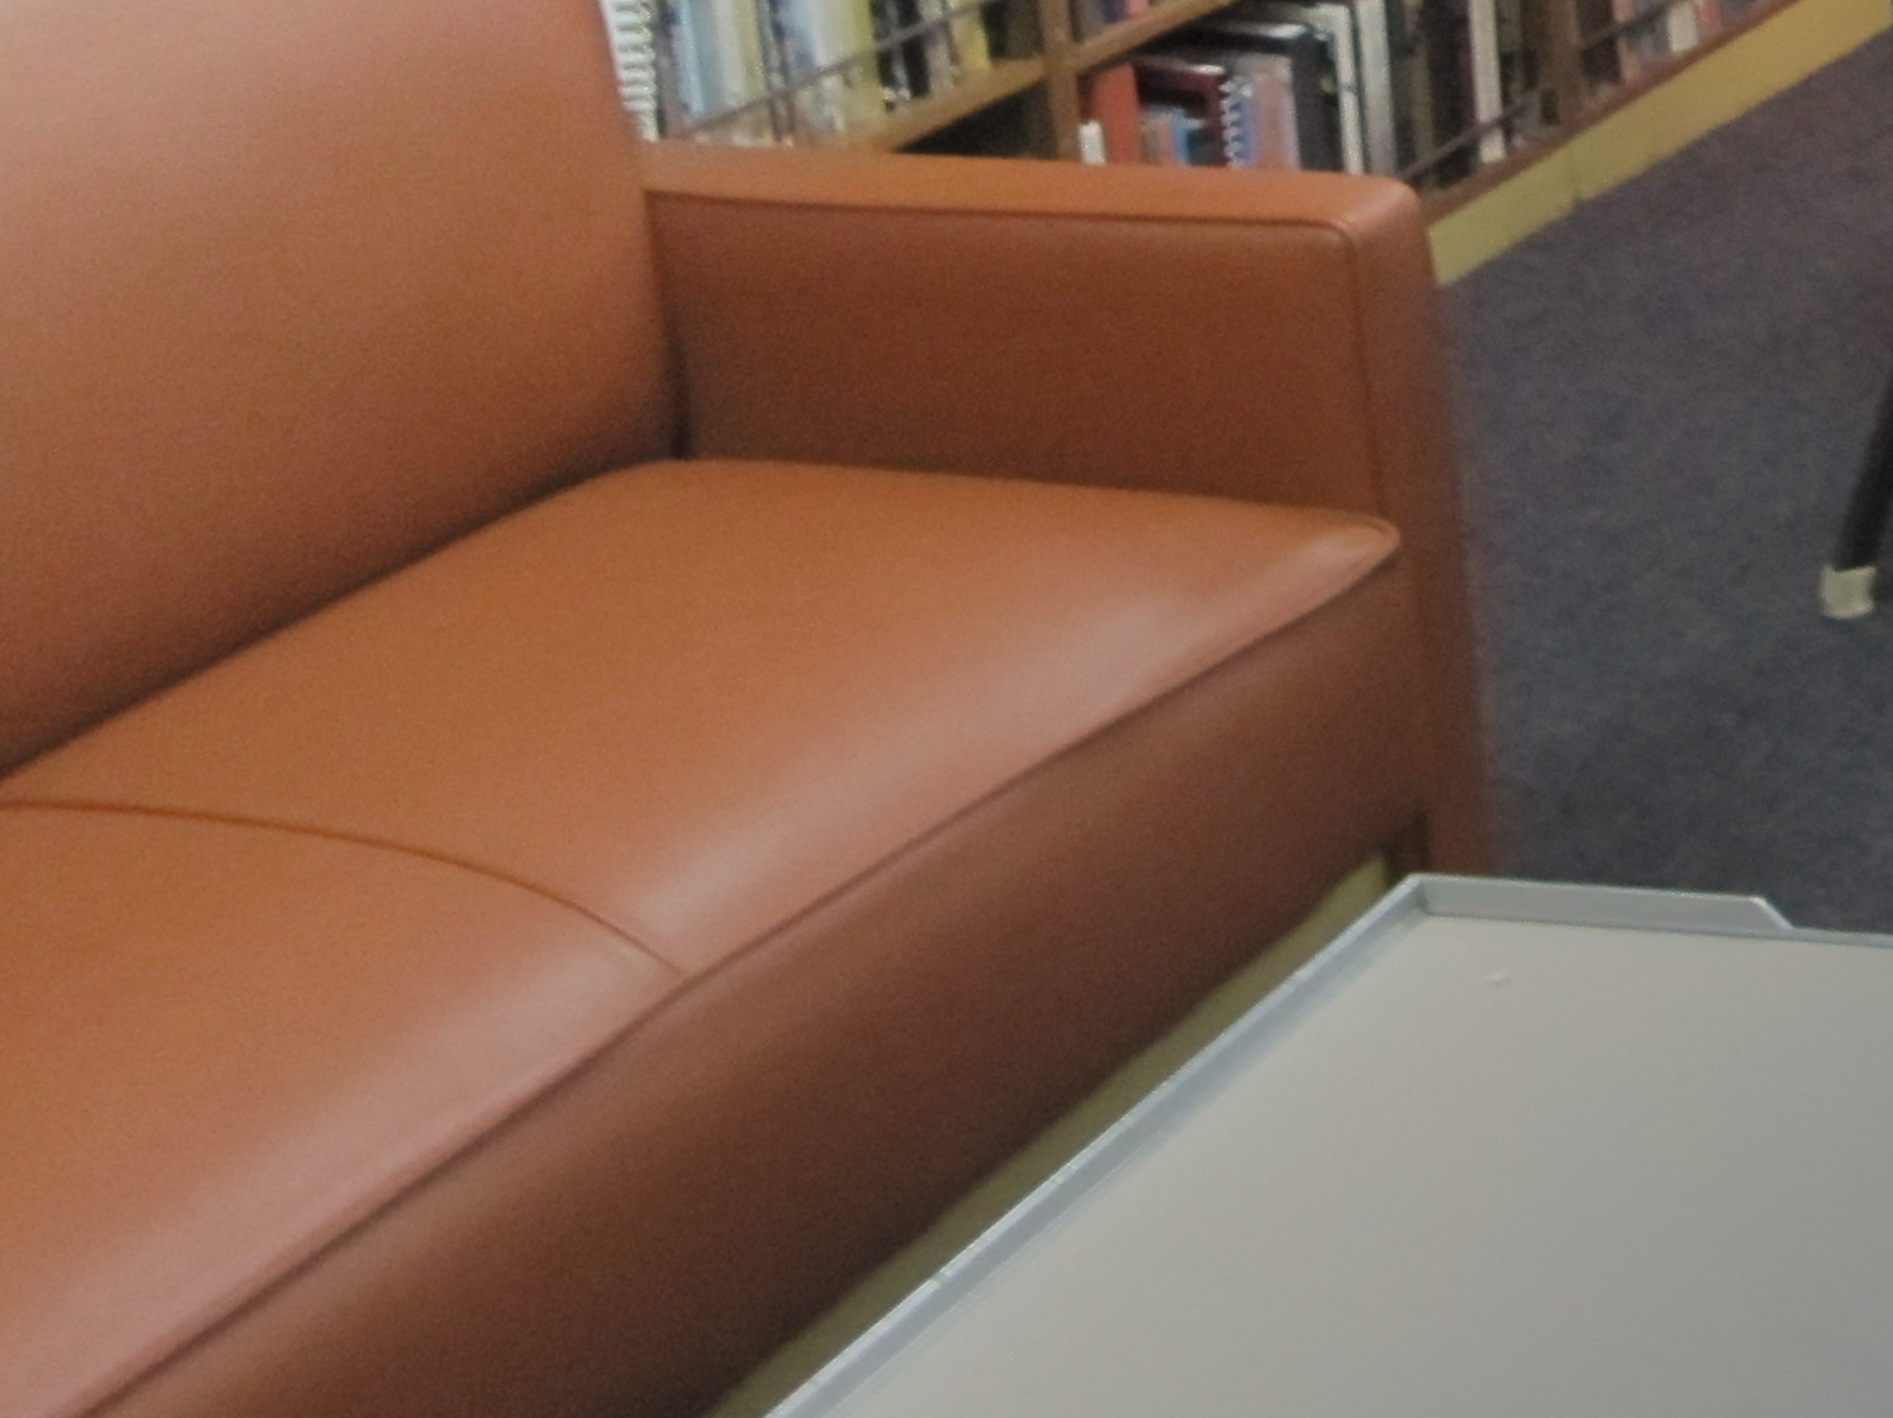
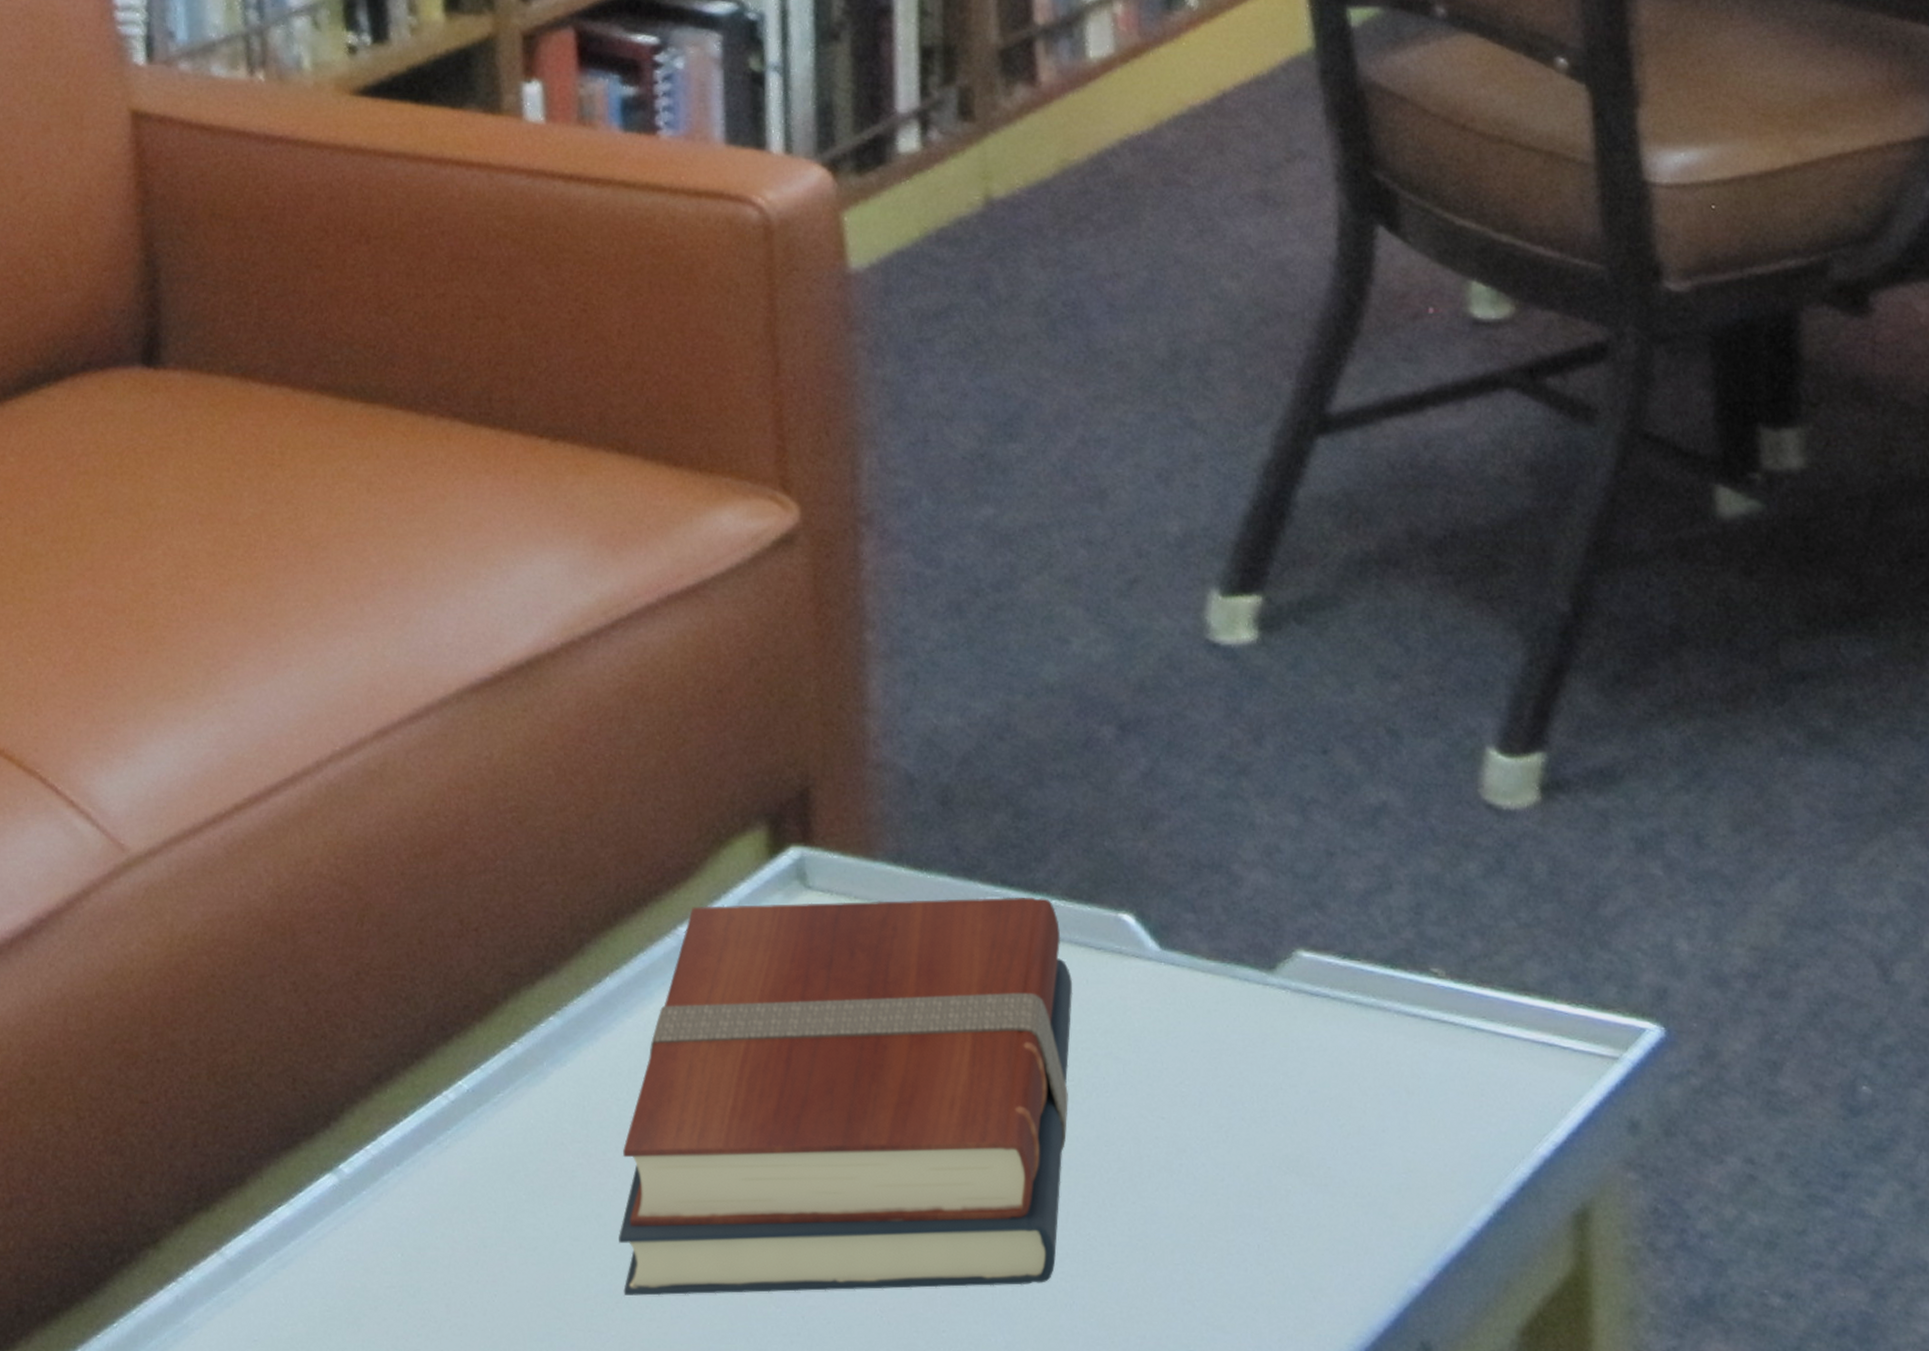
books: none [1248,892,1709,1356] -> present [619,898,1073,1296]

